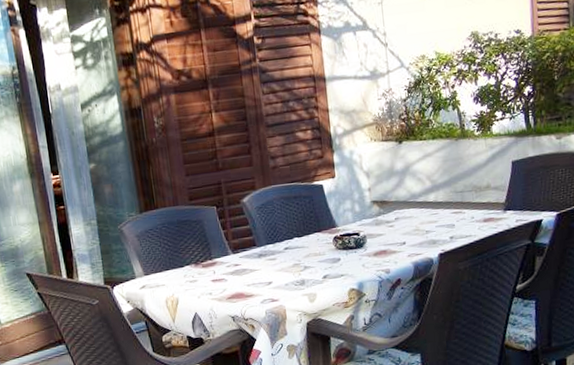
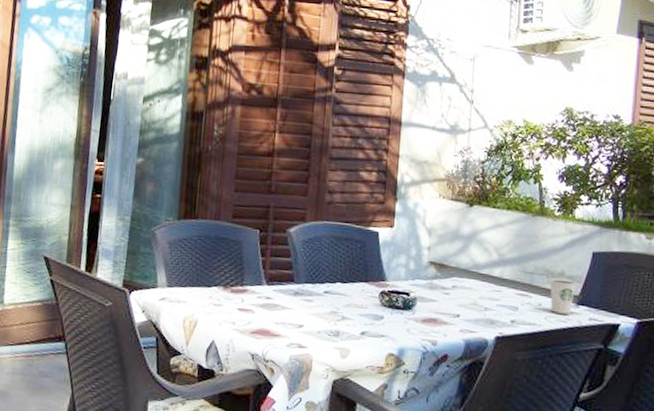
dixie cup: none [478,191,502,222] -> present [550,279,577,314]

